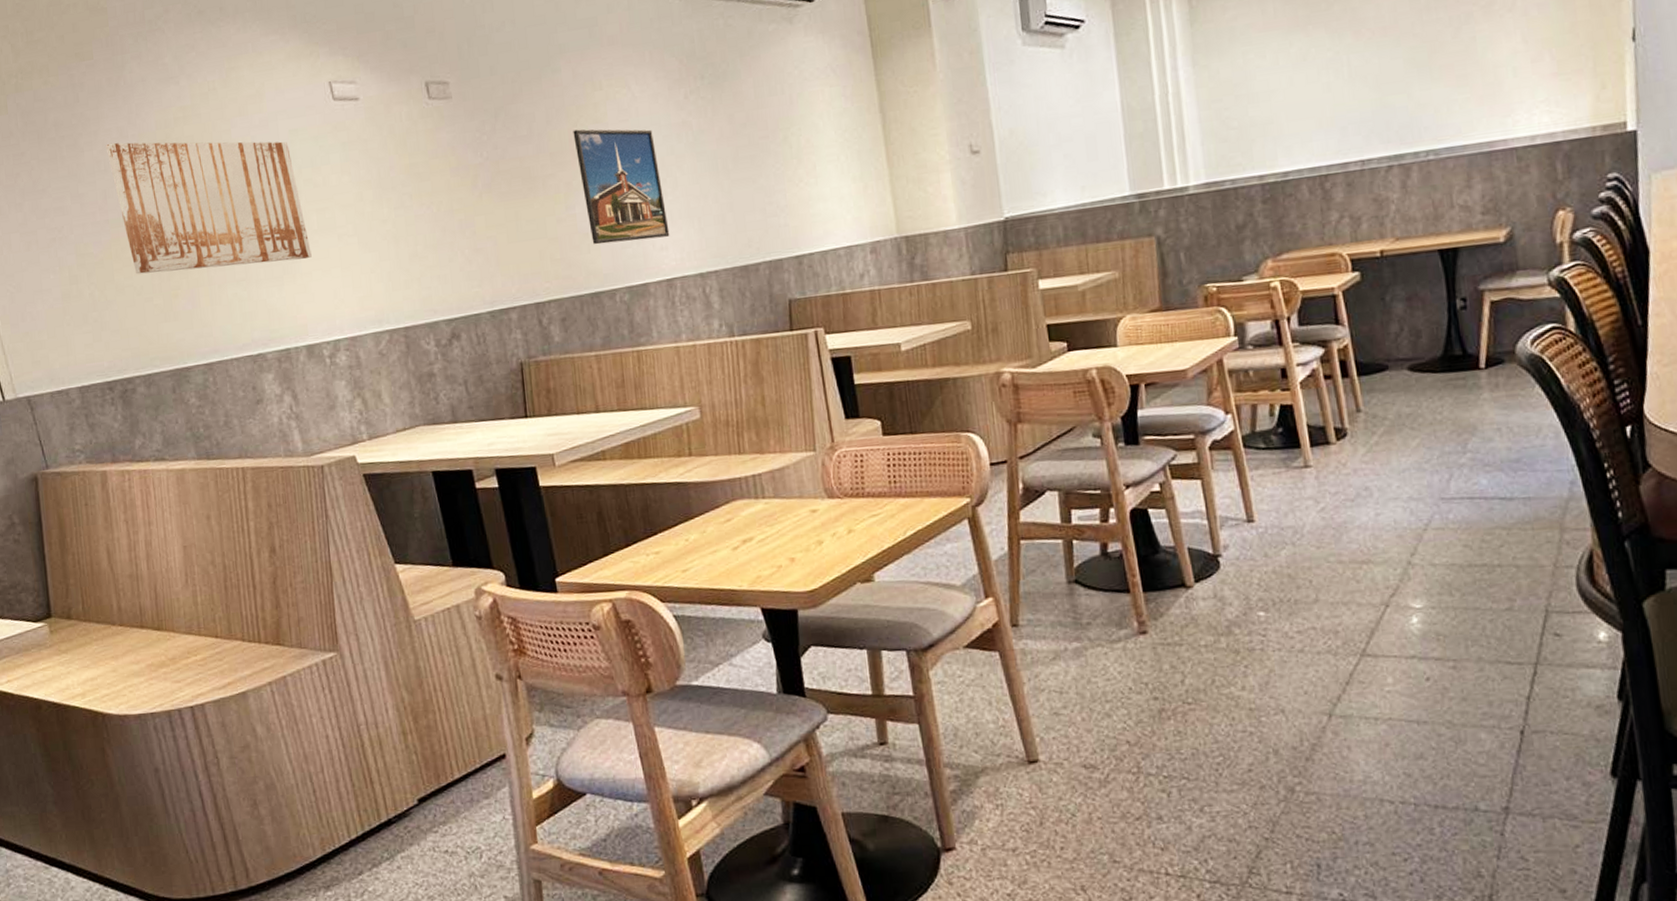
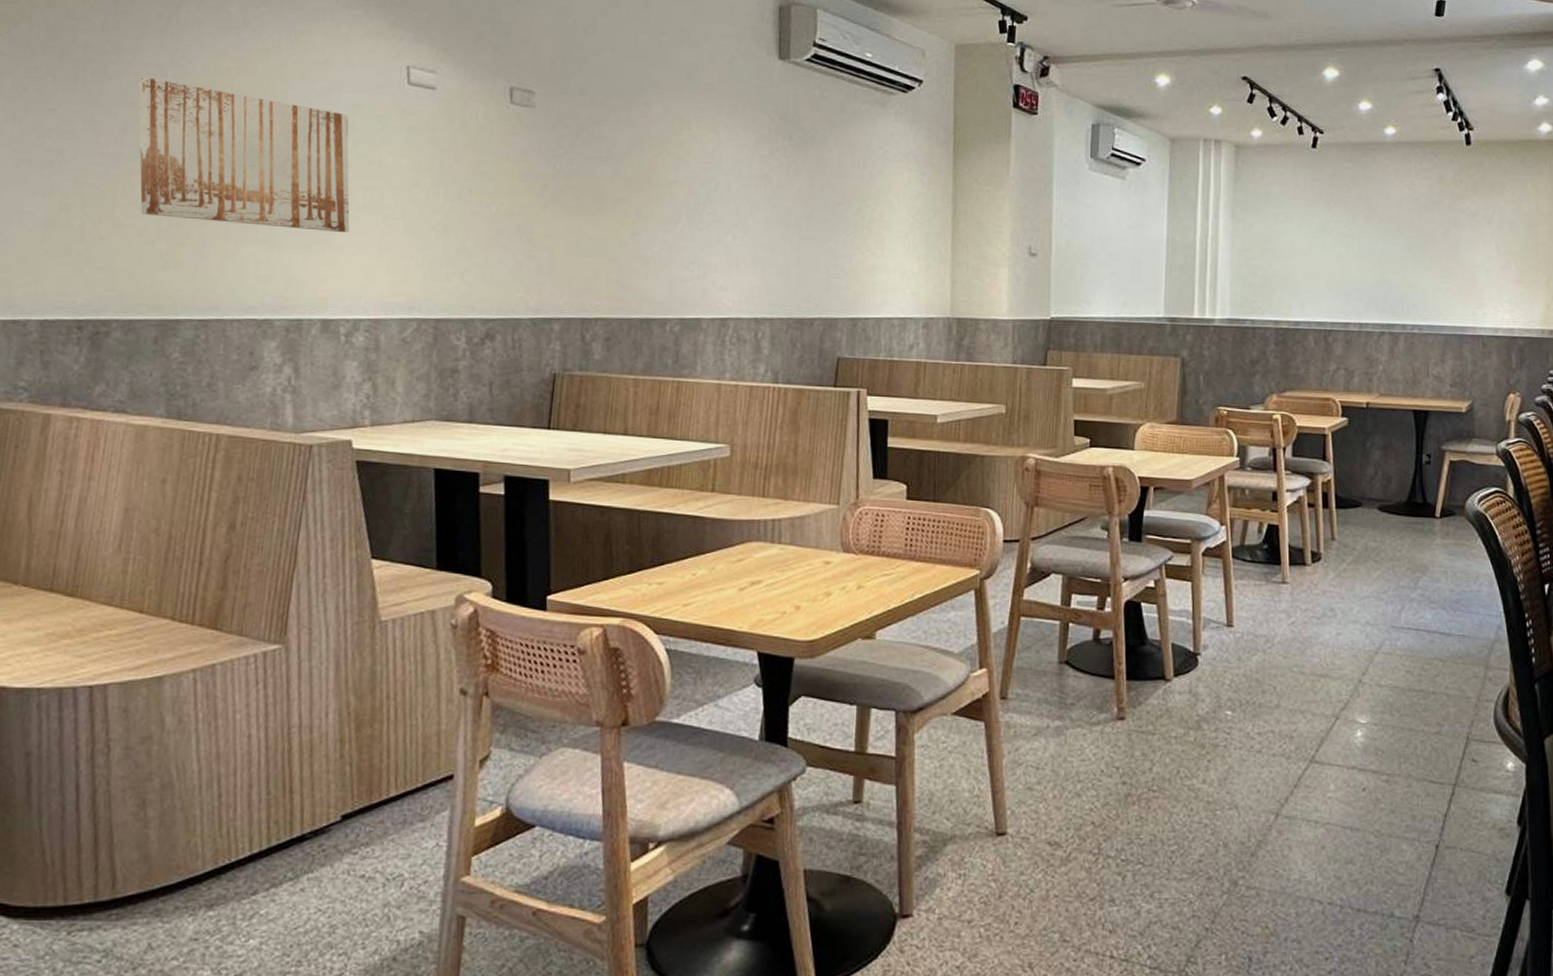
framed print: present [573,129,670,245] -> none [652,161,733,278]

